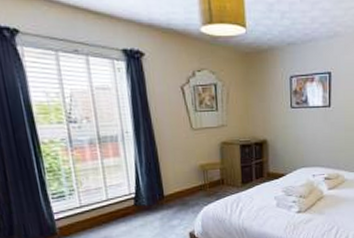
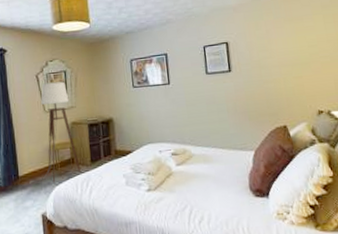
floor lamp: none [176,96,231,203] -> present [29,81,81,184]

